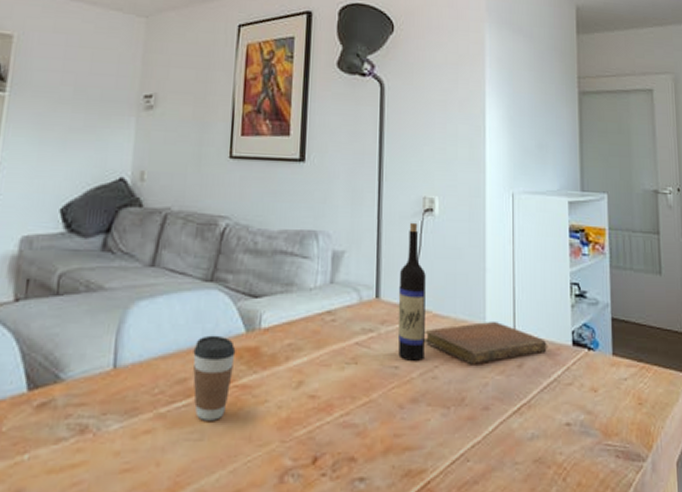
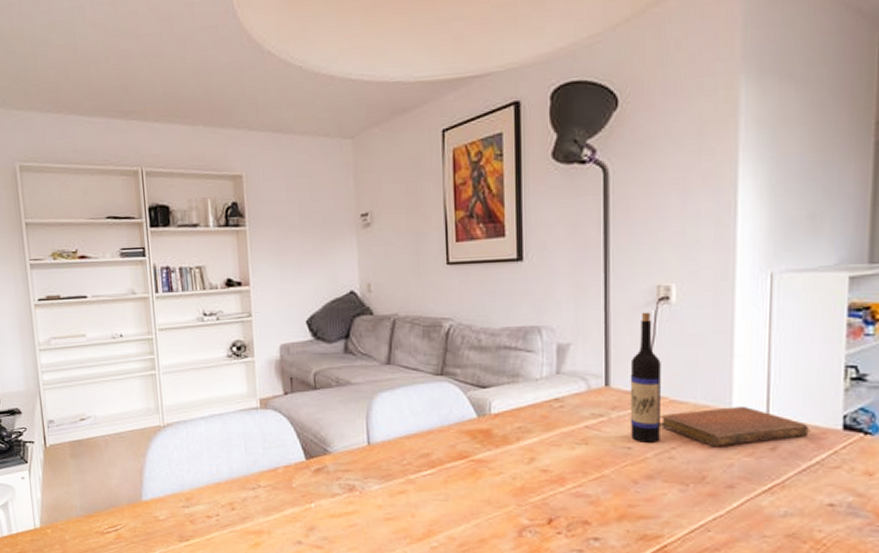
coffee cup: present [193,335,236,421] -> none [432,419,470,486]

